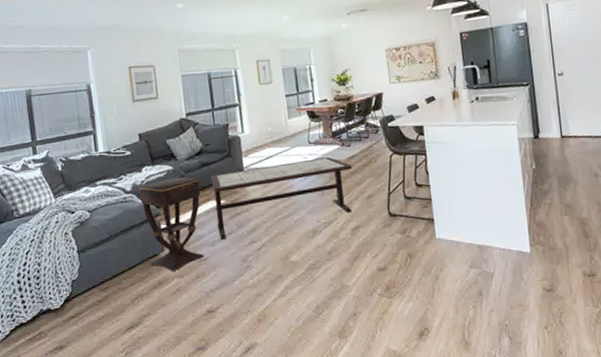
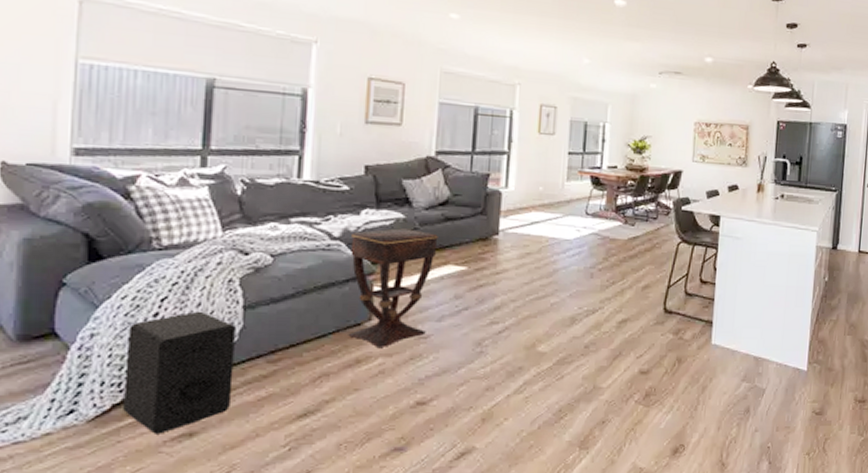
speaker: none [10,258,82,349] -> present [123,311,237,434]
coffee table: present [210,157,353,241] -> none [450,233,632,316]

